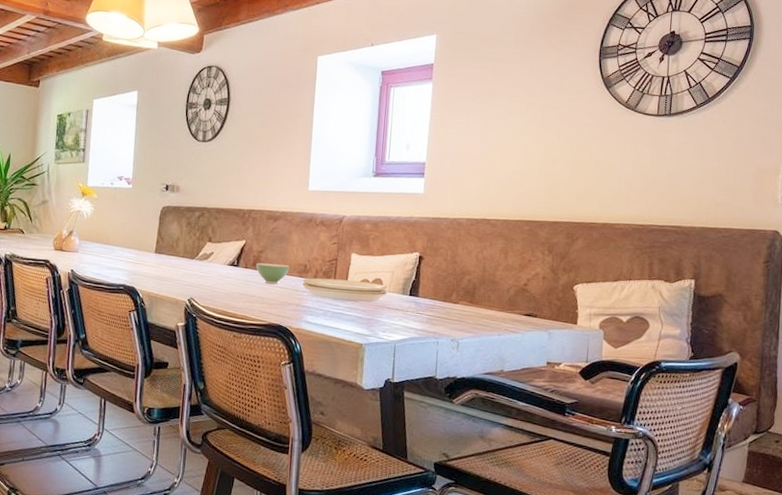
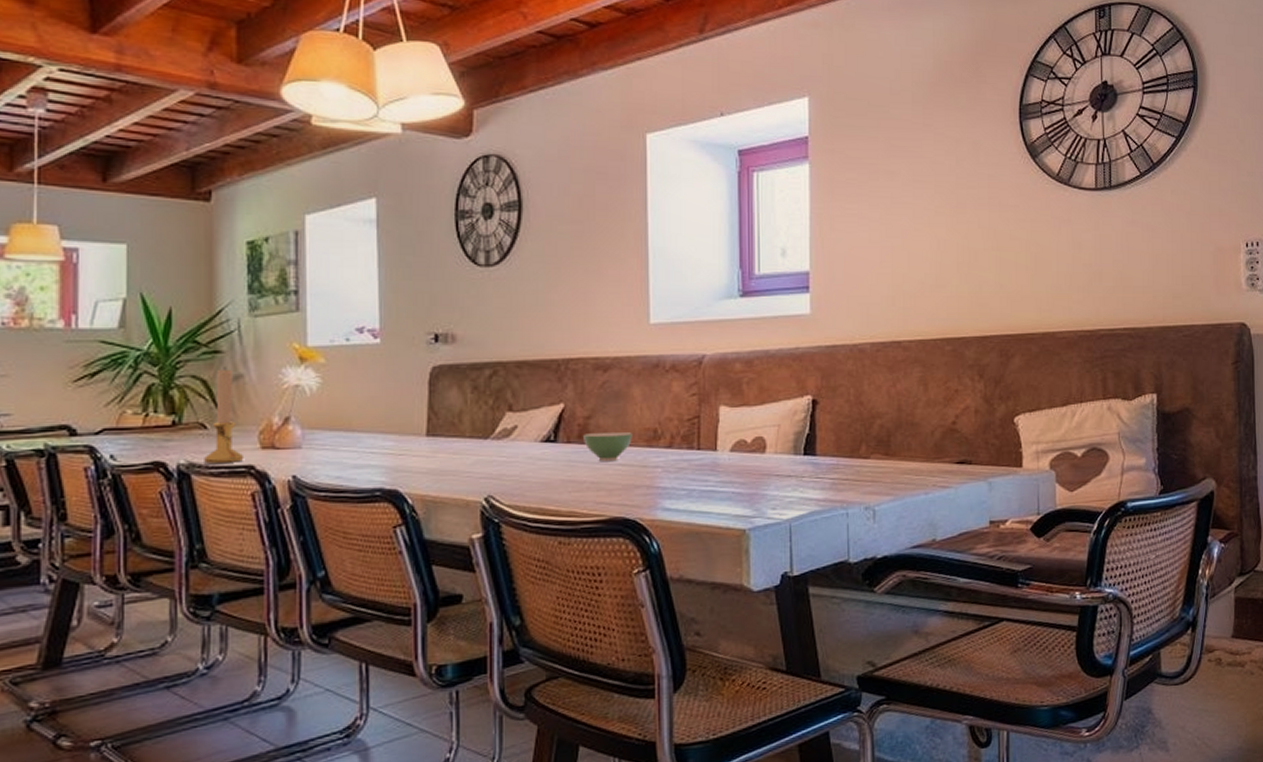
candle holder: none [21,195,44,257] -> present [204,367,245,463]
plate: present [302,278,388,302] -> none [653,443,773,473]

